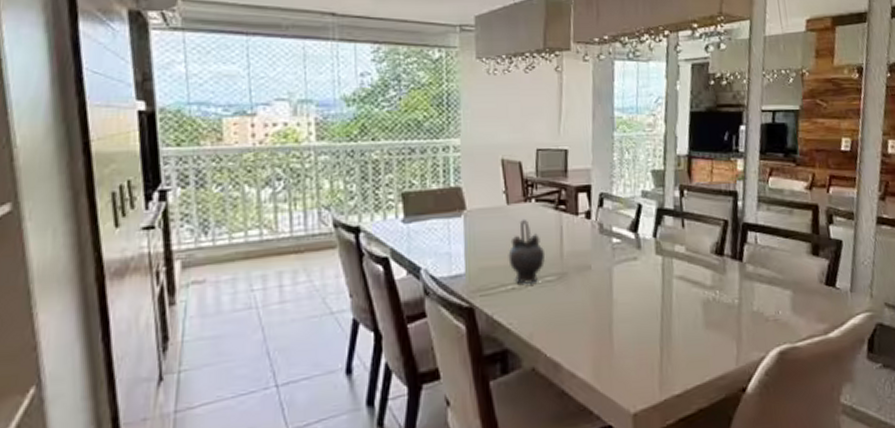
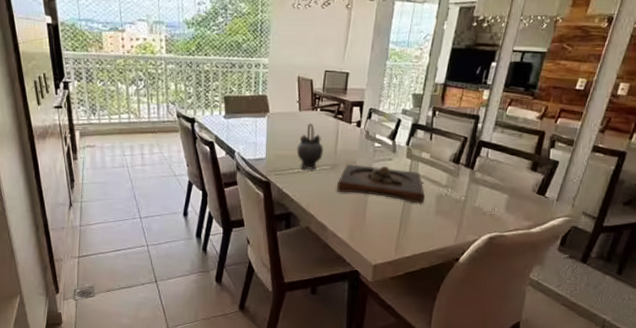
wooden tray: none [569,268,688,317] -> present [337,164,425,205]

